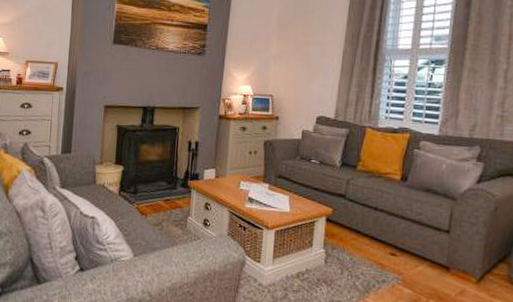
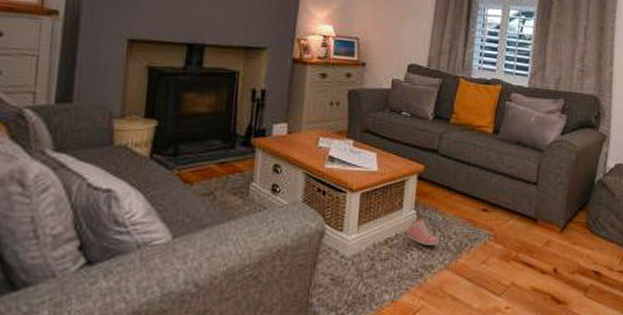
sneaker: none [316,258,347,283] -> present [406,220,439,245]

